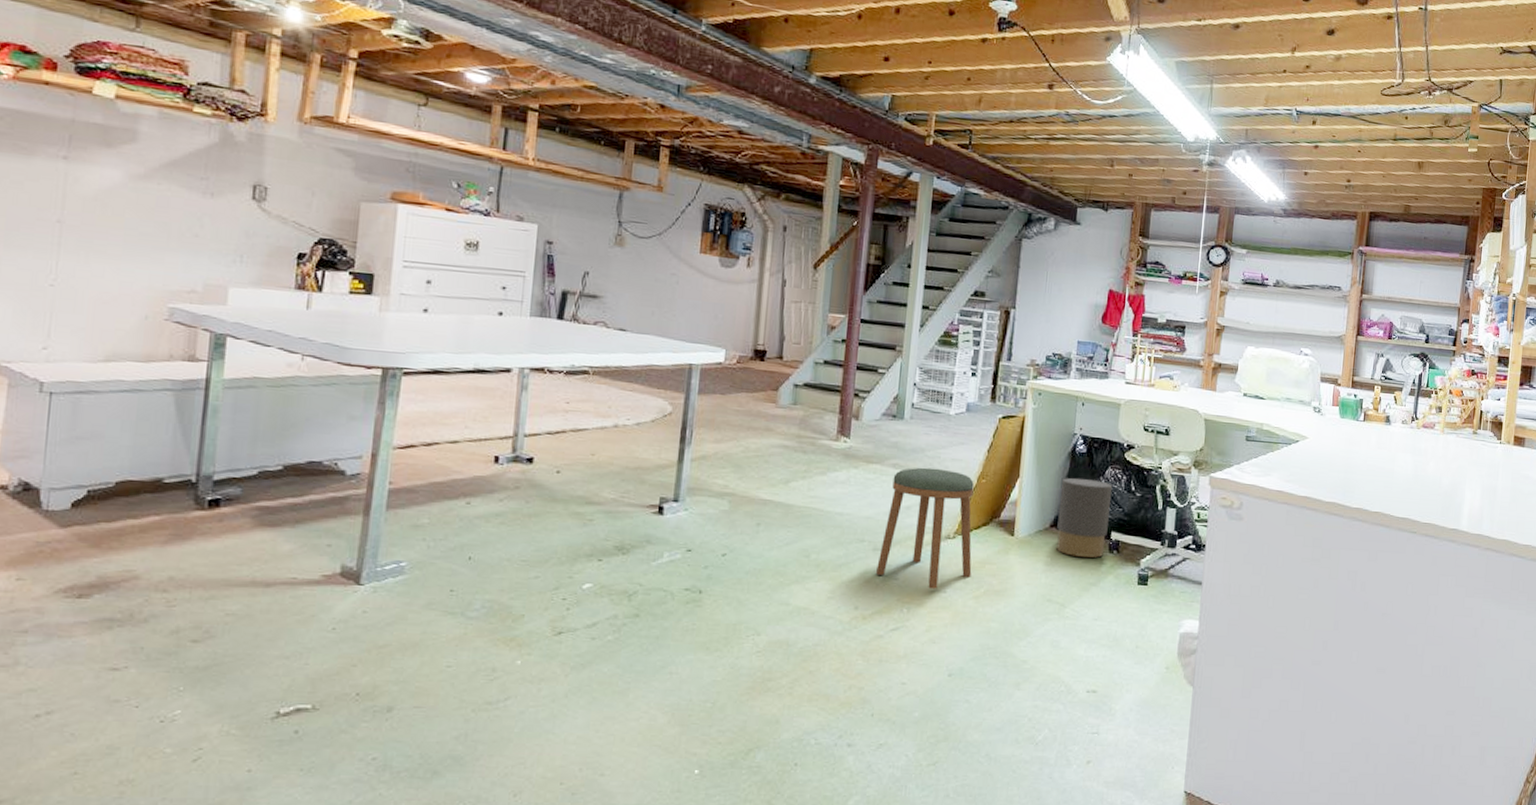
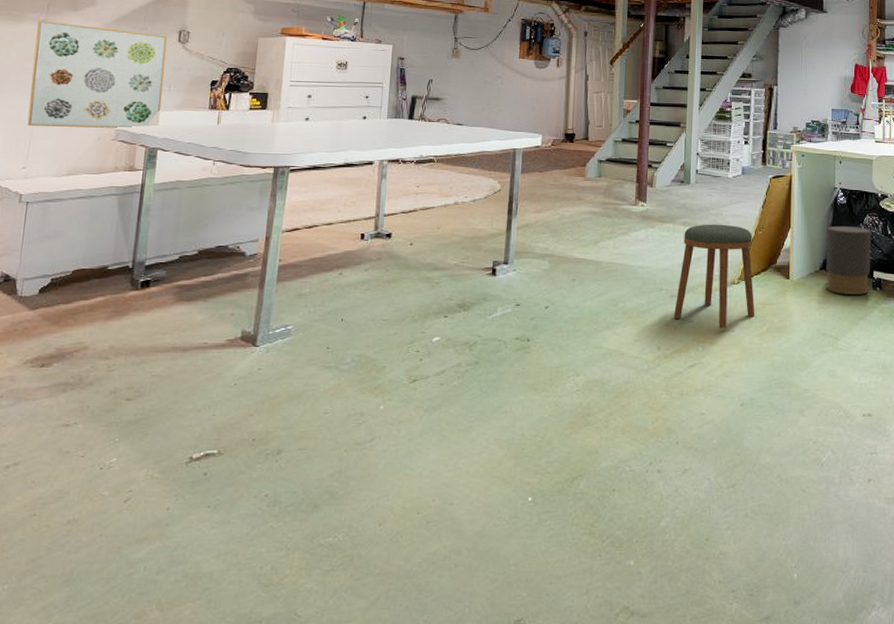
wall art: none [46,155,237,306] -> present [27,20,167,128]

